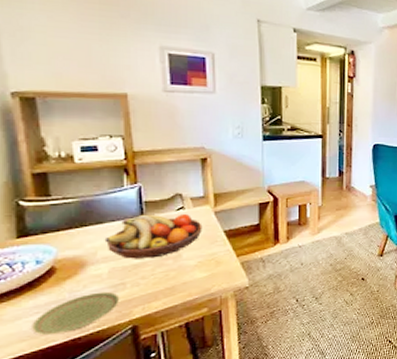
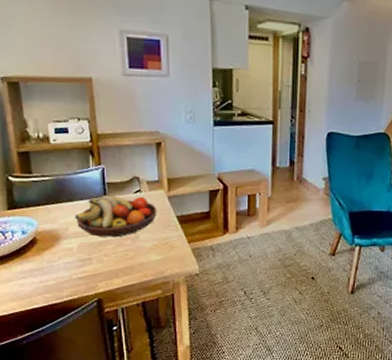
plate: present [32,291,120,335] -> none [20,264,88,299]

